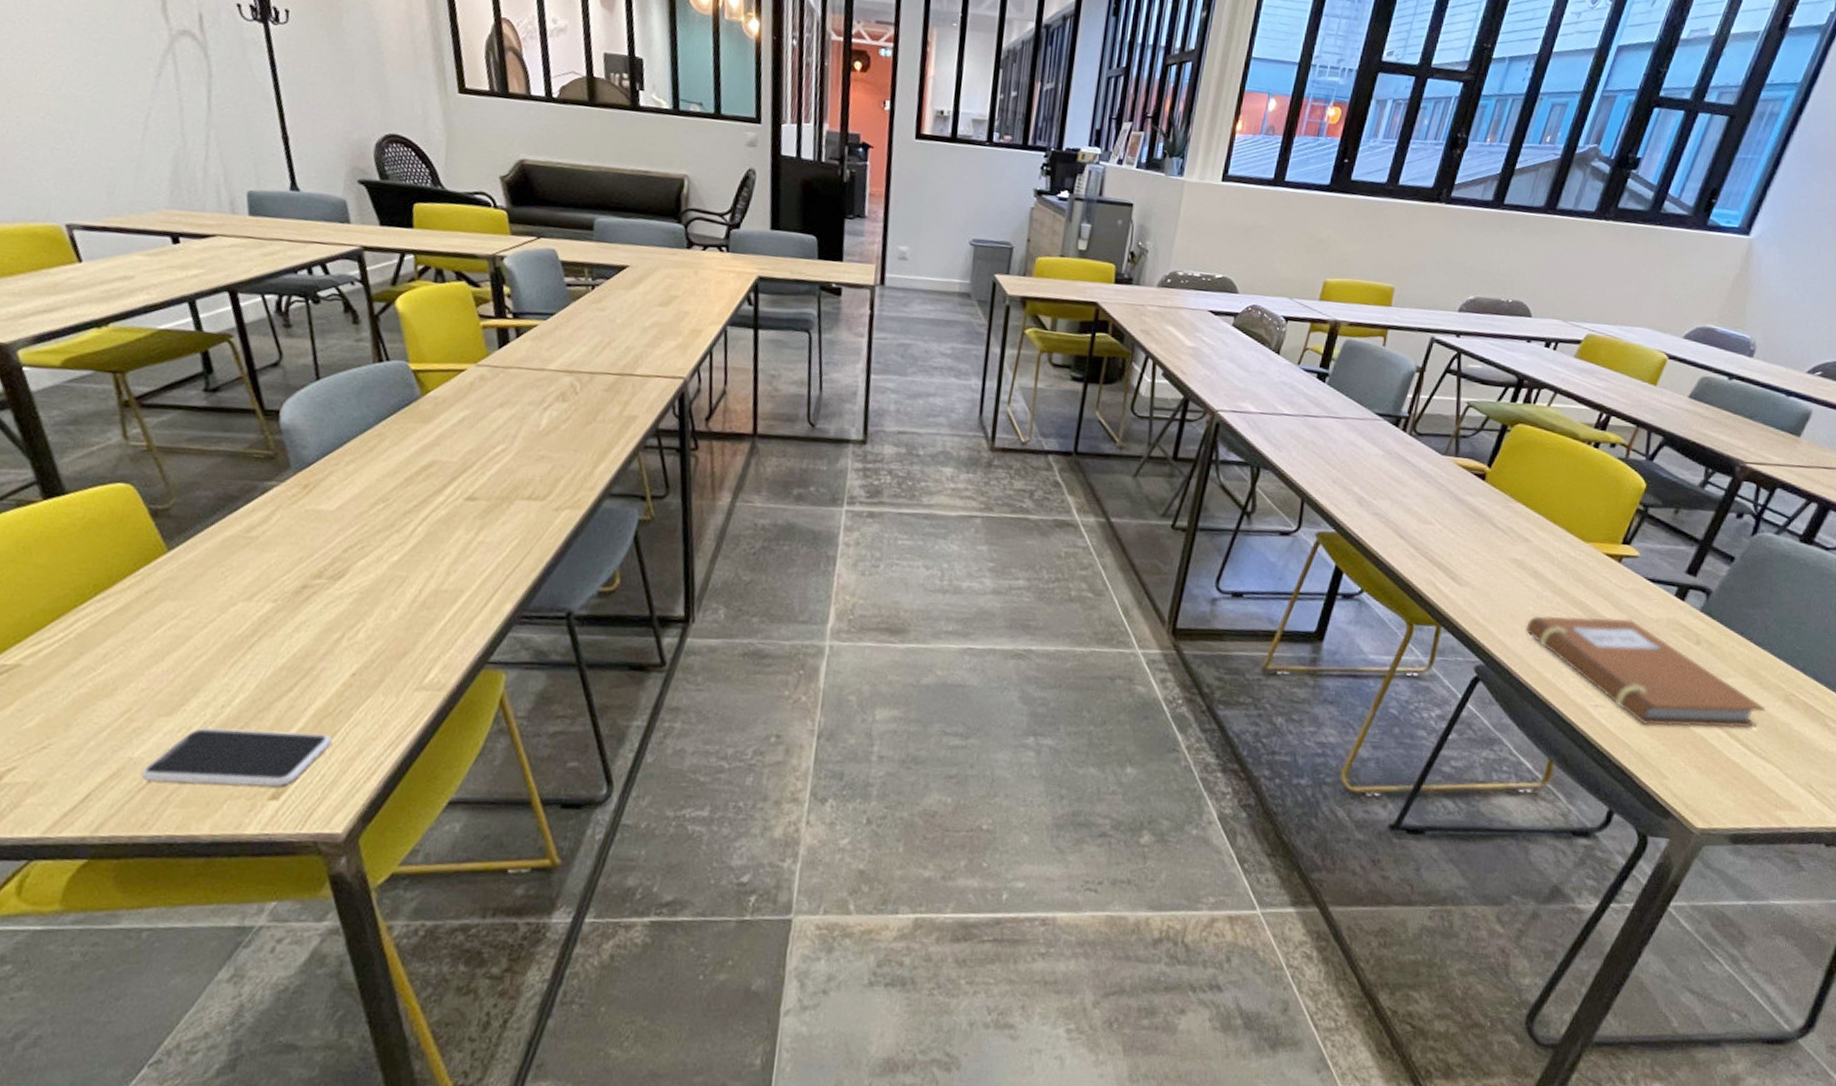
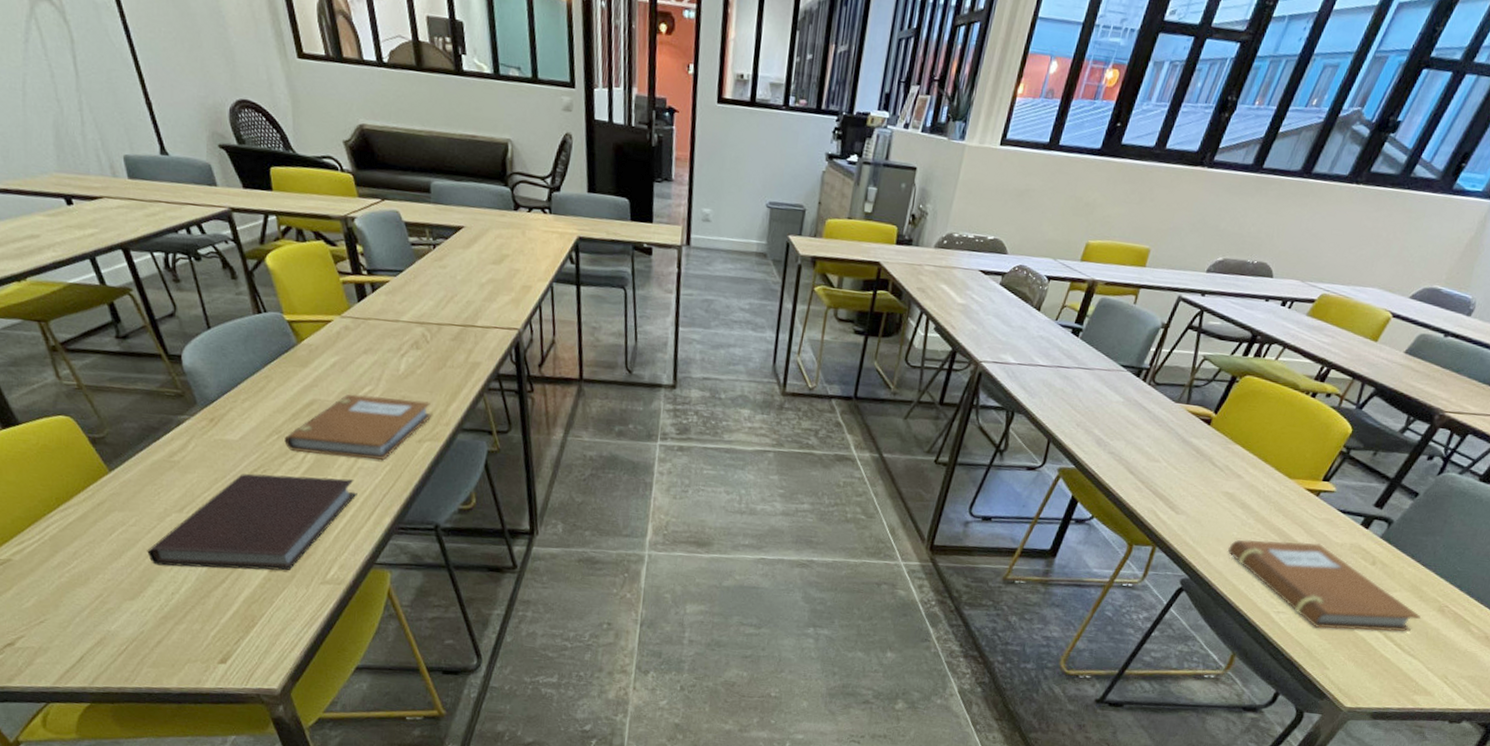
smartphone: present [141,728,332,787] -> none [119,609,260,654]
notebook: none [198,551,475,674] -> present [147,473,358,571]
notebook: none [391,454,575,532] -> present [284,394,433,460]

